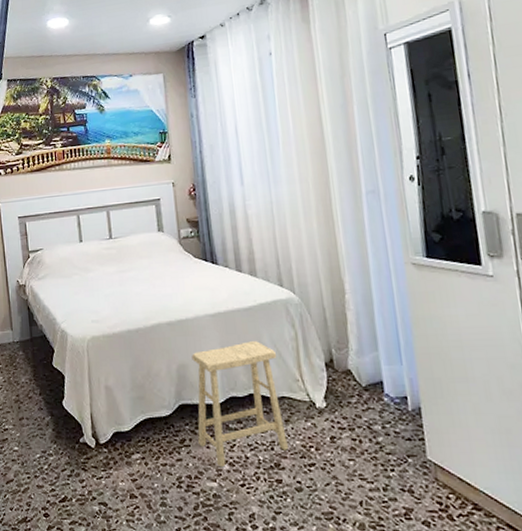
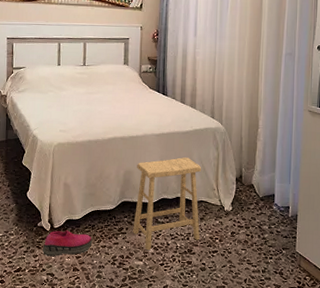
shoe: none [89,446,150,480] -> present [42,230,93,256]

